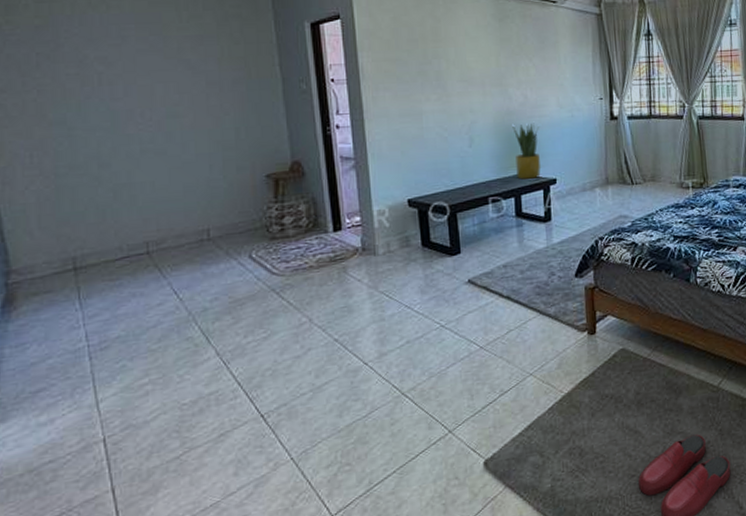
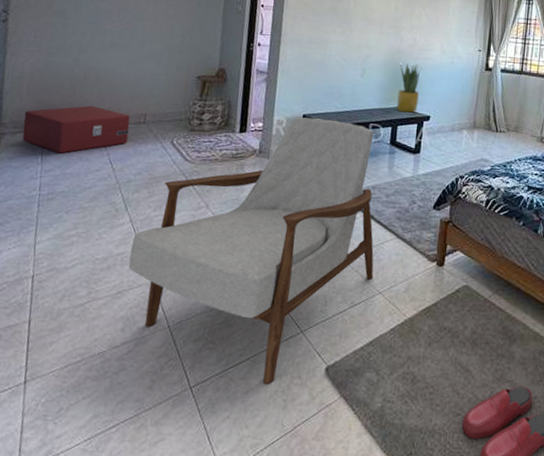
suitcase: none [42,229,191,294] -> present [22,105,130,154]
armchair: none [225,199,520,493] -> present [128,117,374,384]

